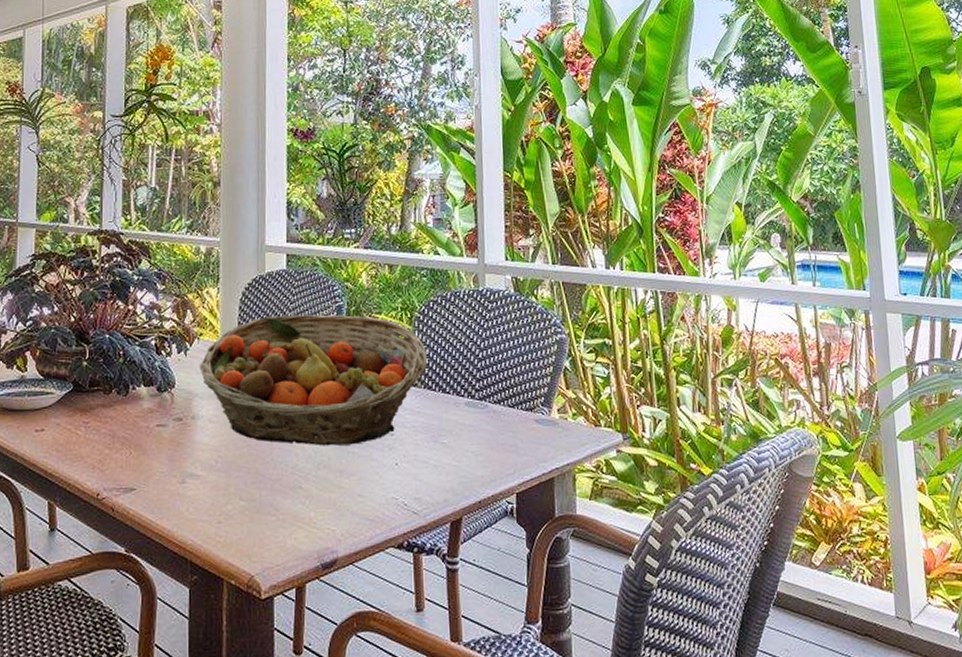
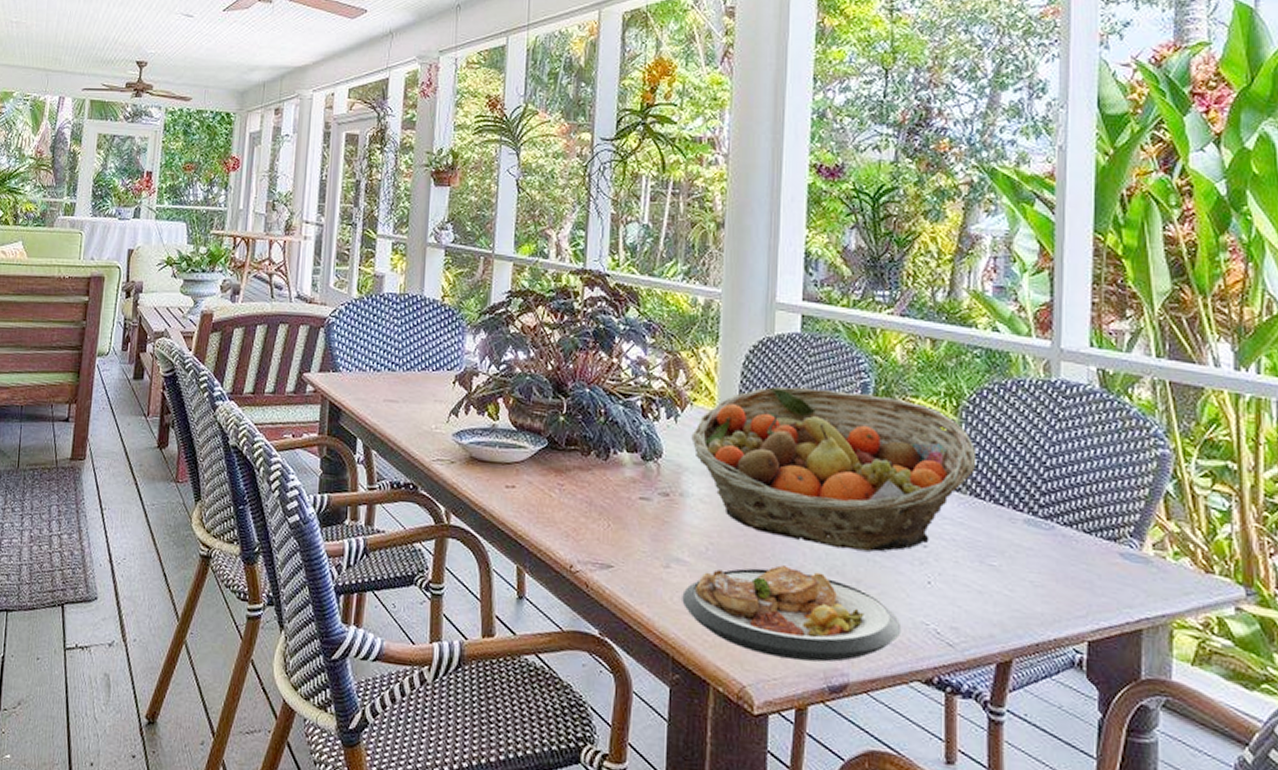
plate: none [197,467,377,546] -> present [682,565,902,662]

